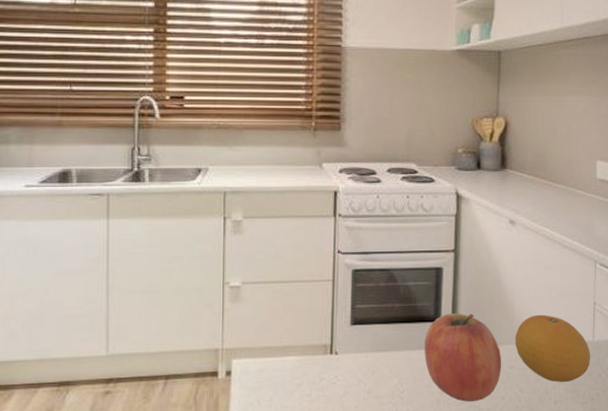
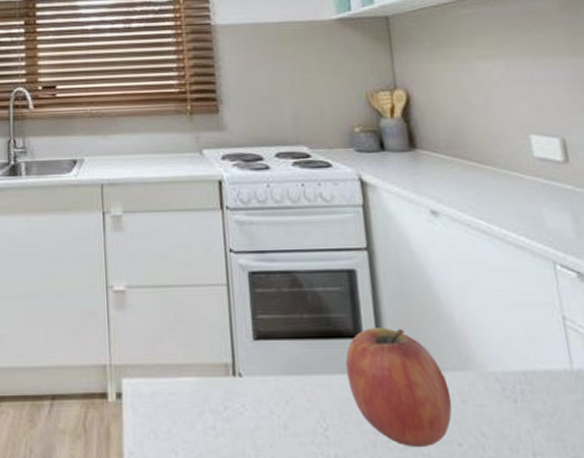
fruit: present [515,314,591,382] -> none [462,331,574,426]

